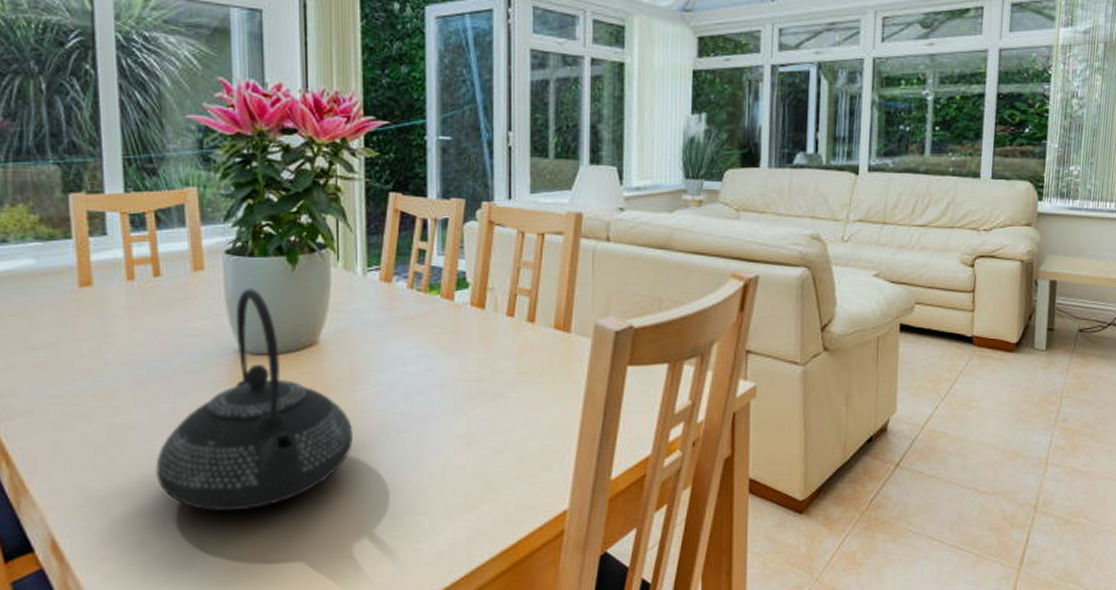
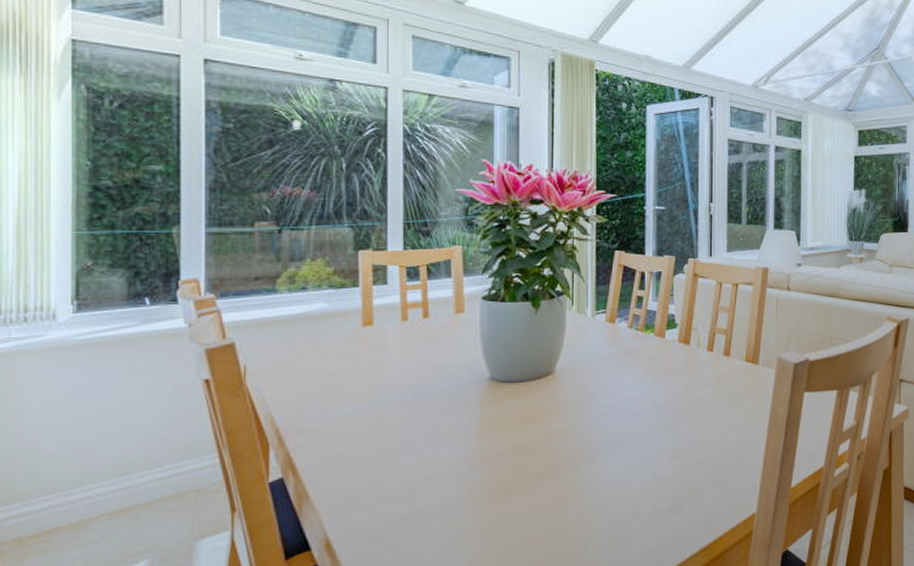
teapot: present [156,288,354,512] -> none [416,328,581,516]

